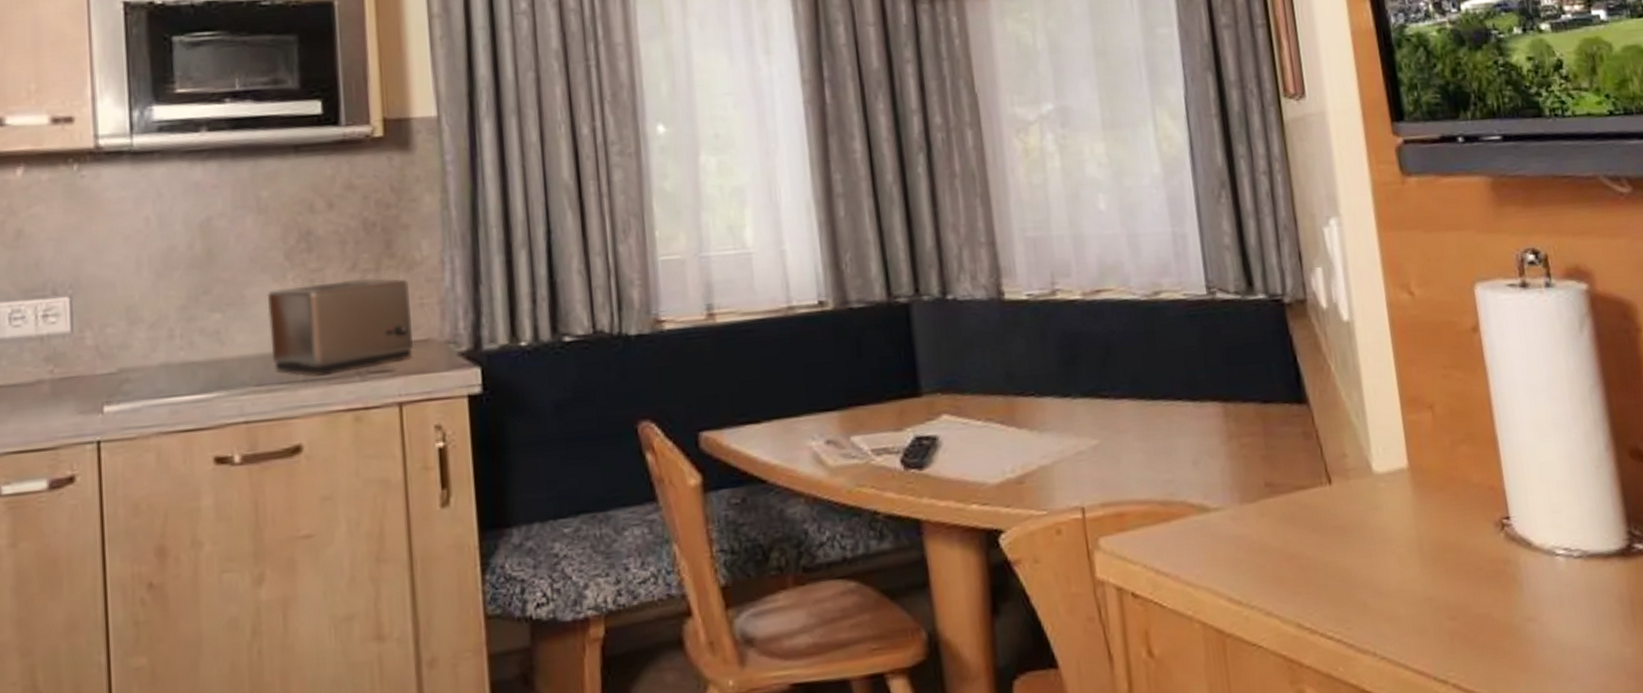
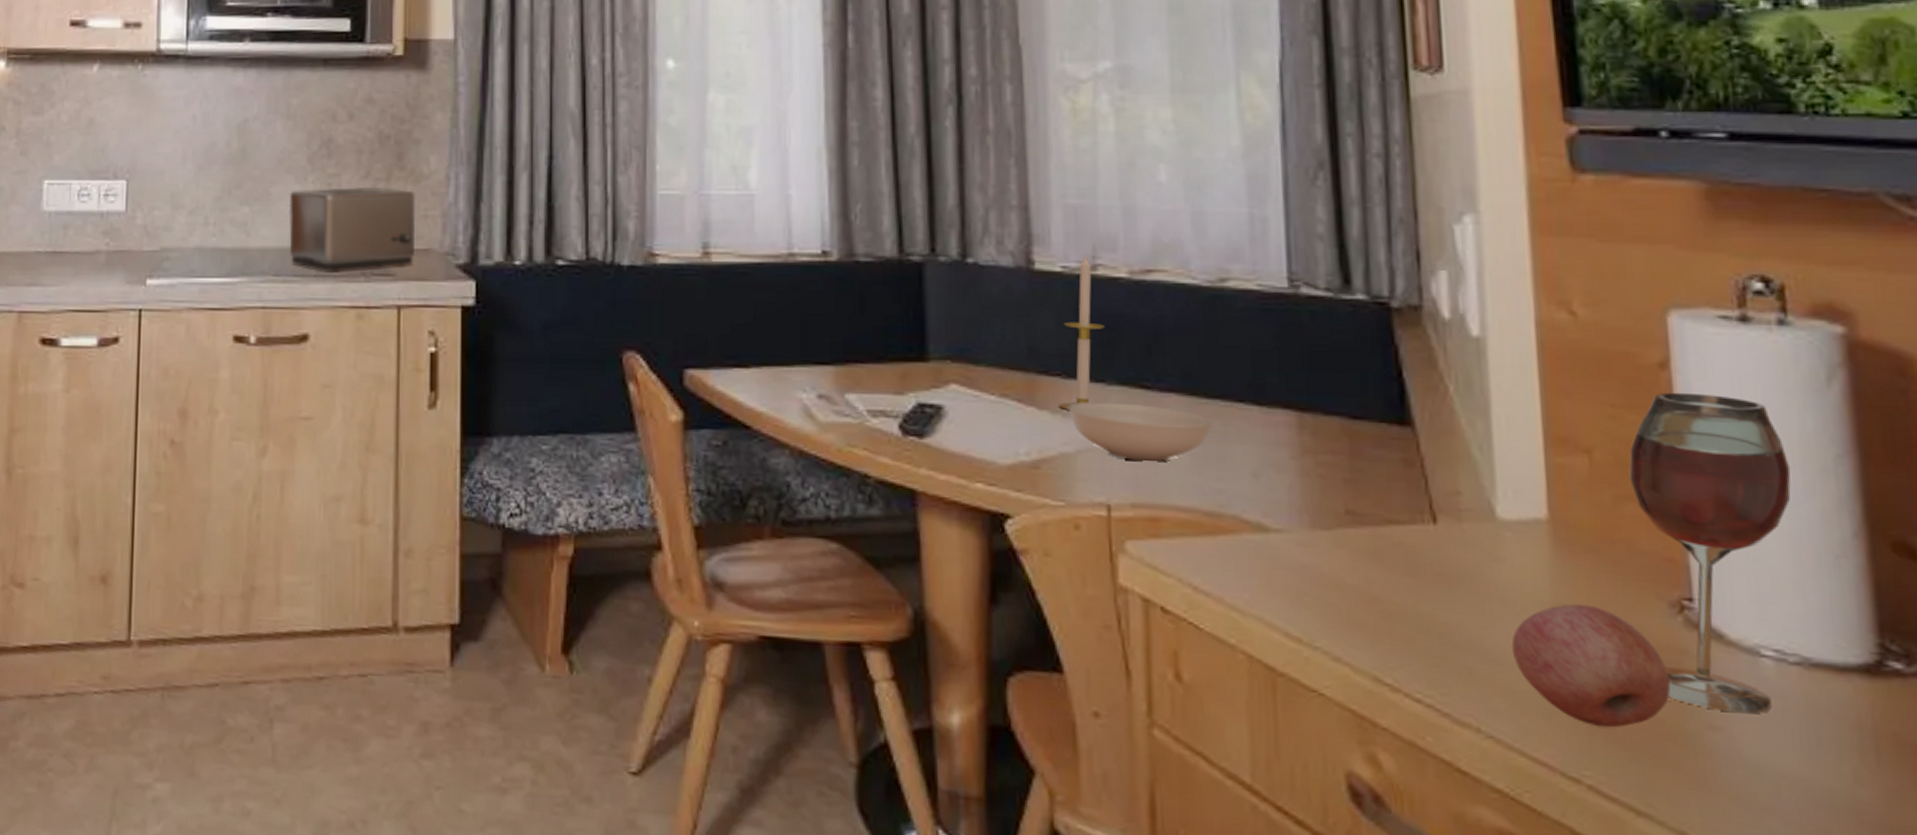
candle: none [1033,281,1067,426] -> present [1059,254,1105,410]
bowl: none [1042,412,1159,465] -> present [1067,402,1213,462]
fruit: none [1391,534,1501,635] -> present [1511,603,1670,728]
wineglass: none [1458,348,1566,605] -> present [1629,392,1791,714]

